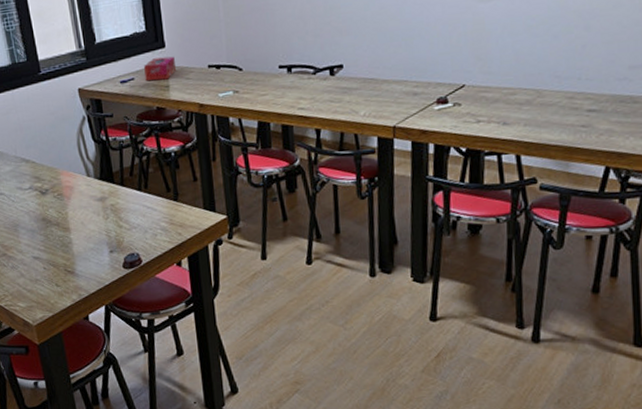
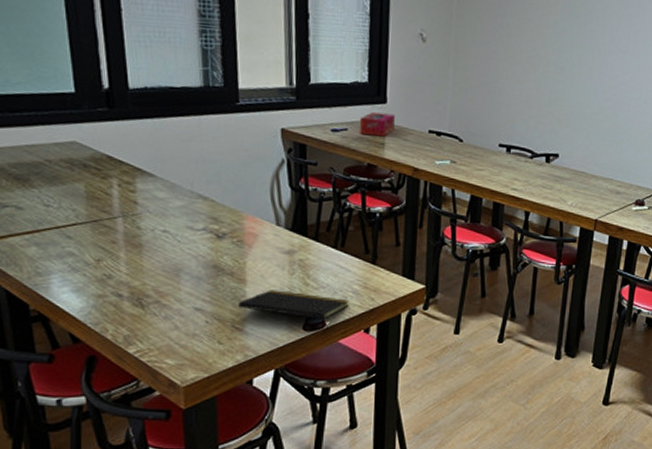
notepad: none [67,234,160,266] -> present [239,290,349,330]

